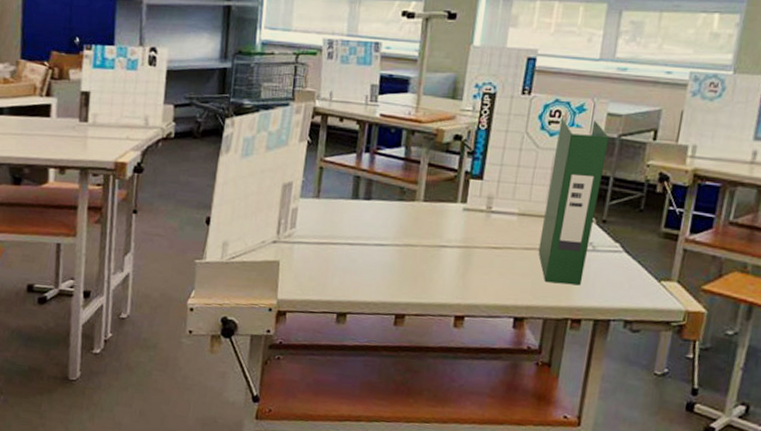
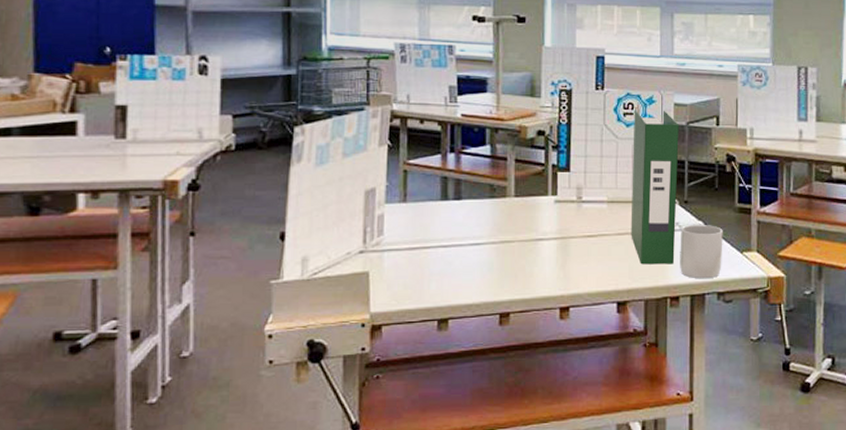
mug: none [586,246,642,305] -> present [680,224,723,279]

